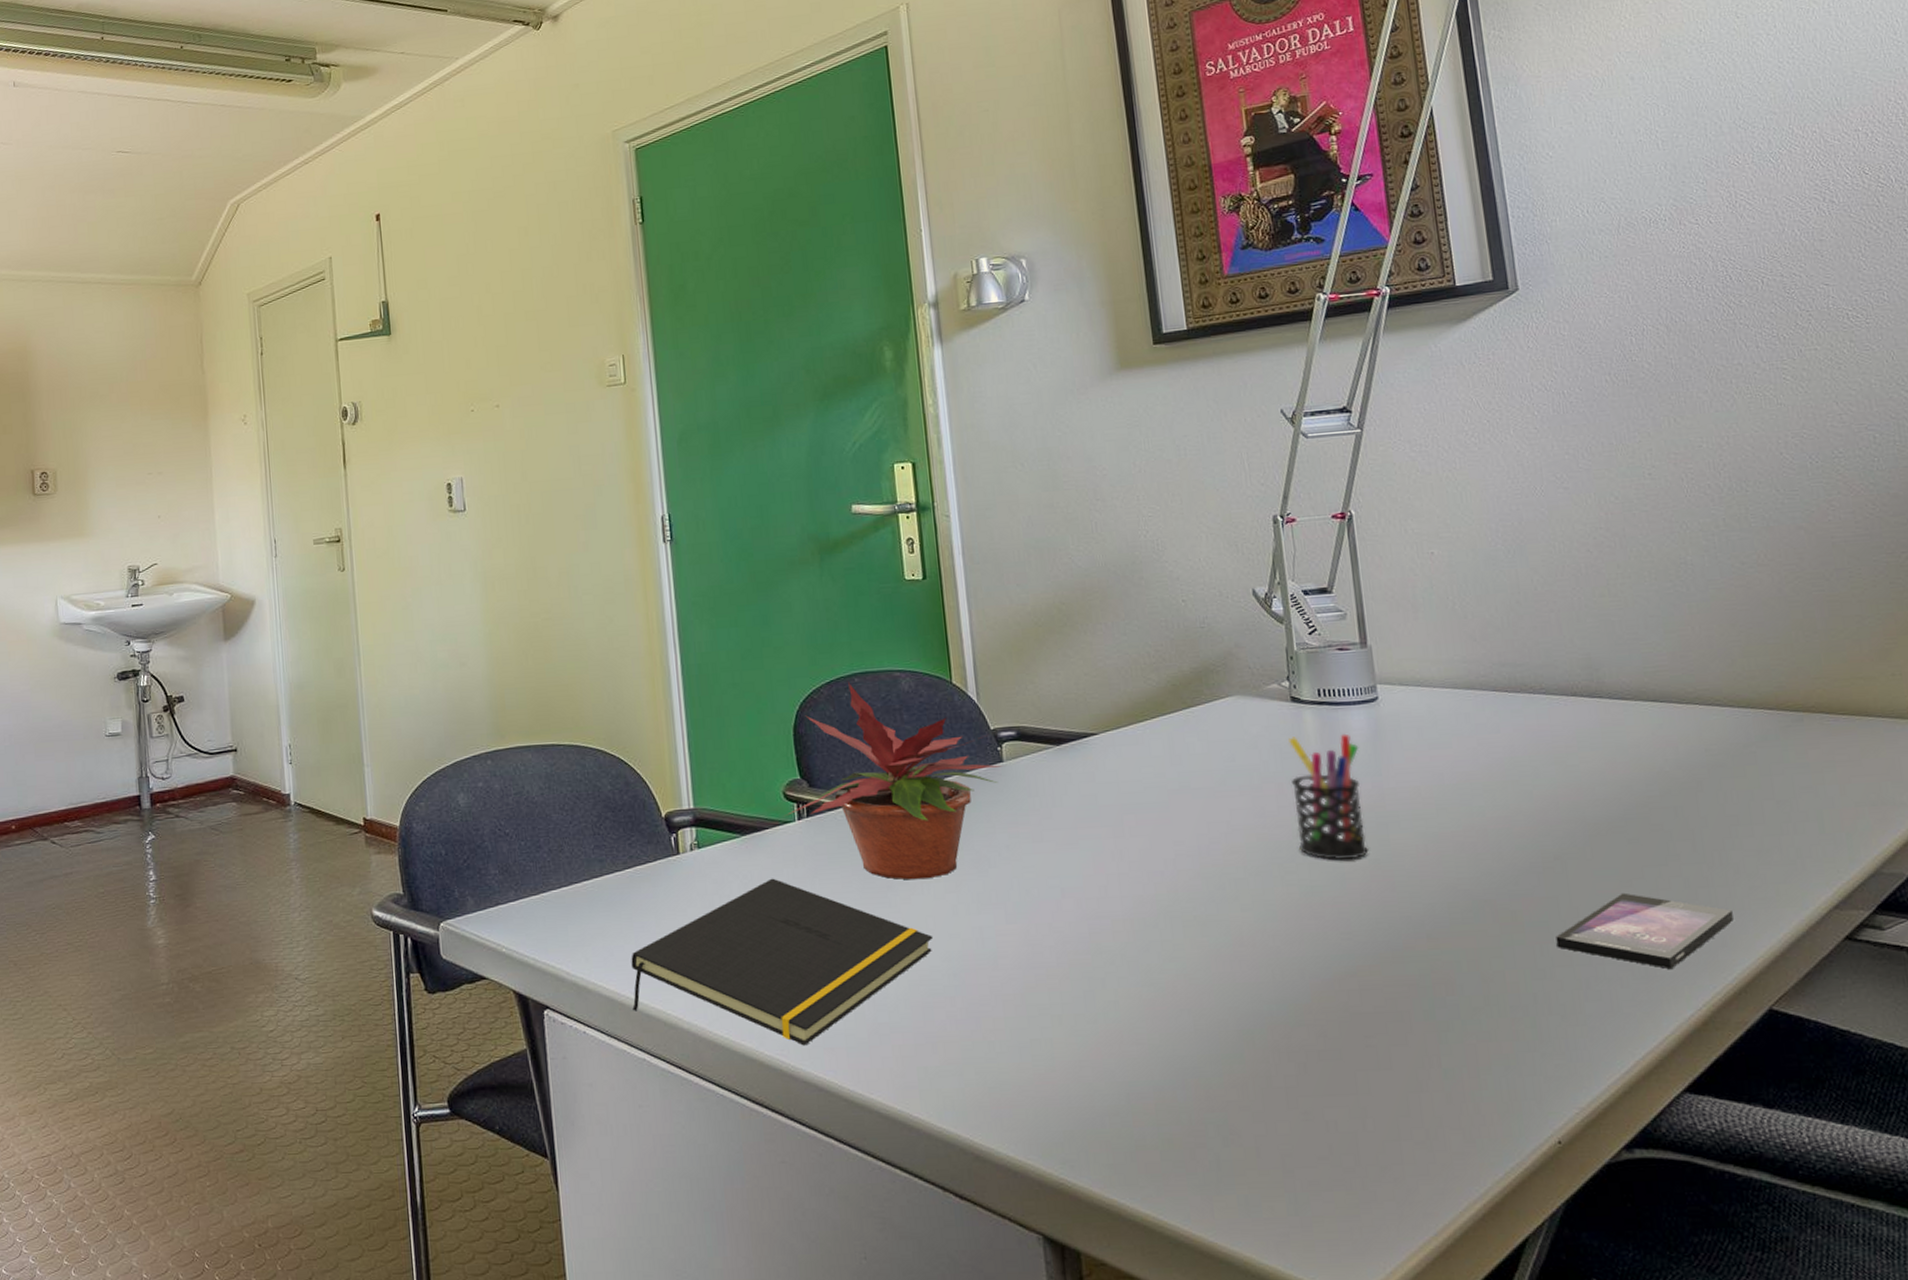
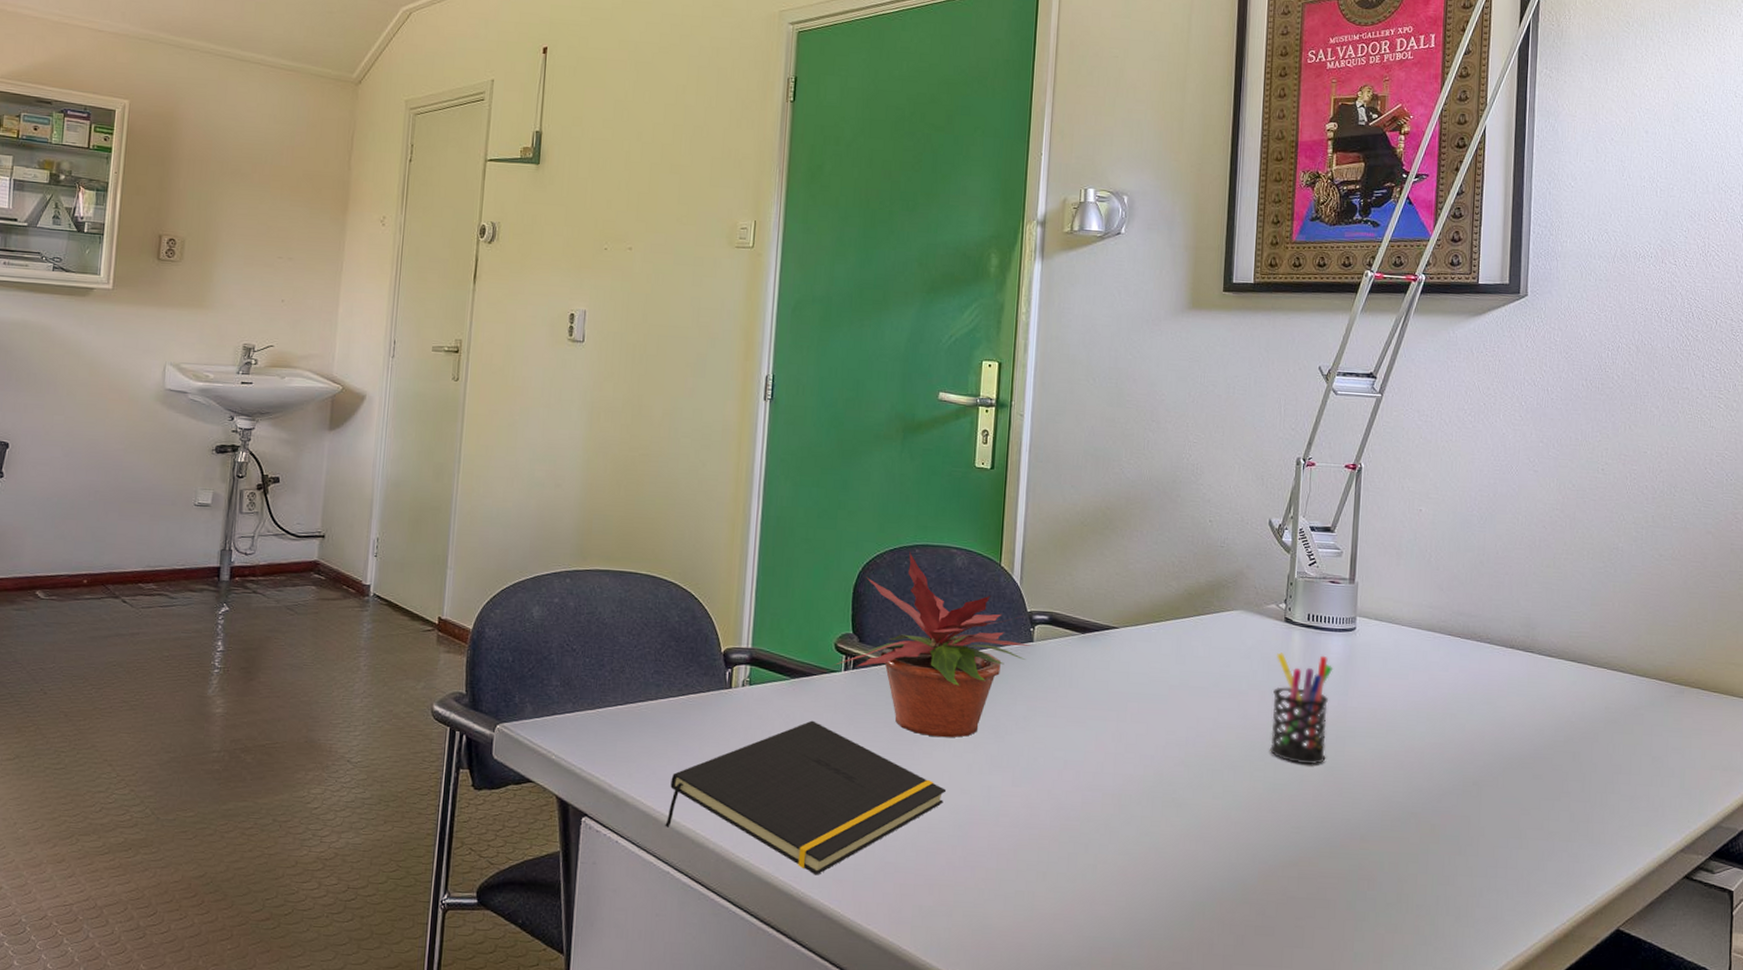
smartphone: present [1556,892,1734,970] -> none [1462,819,1603,888]

